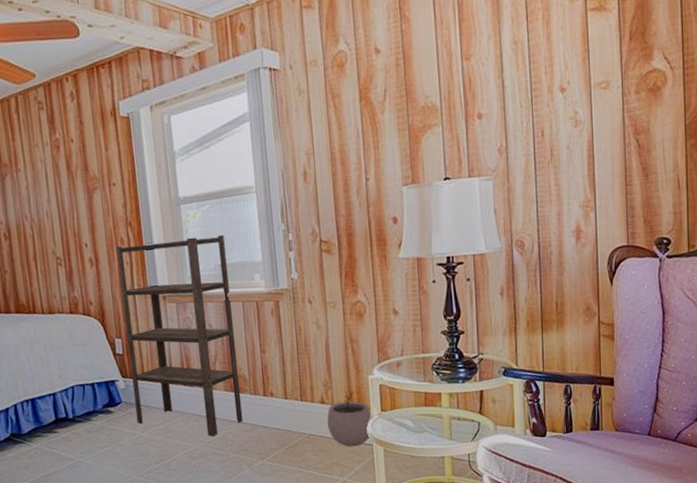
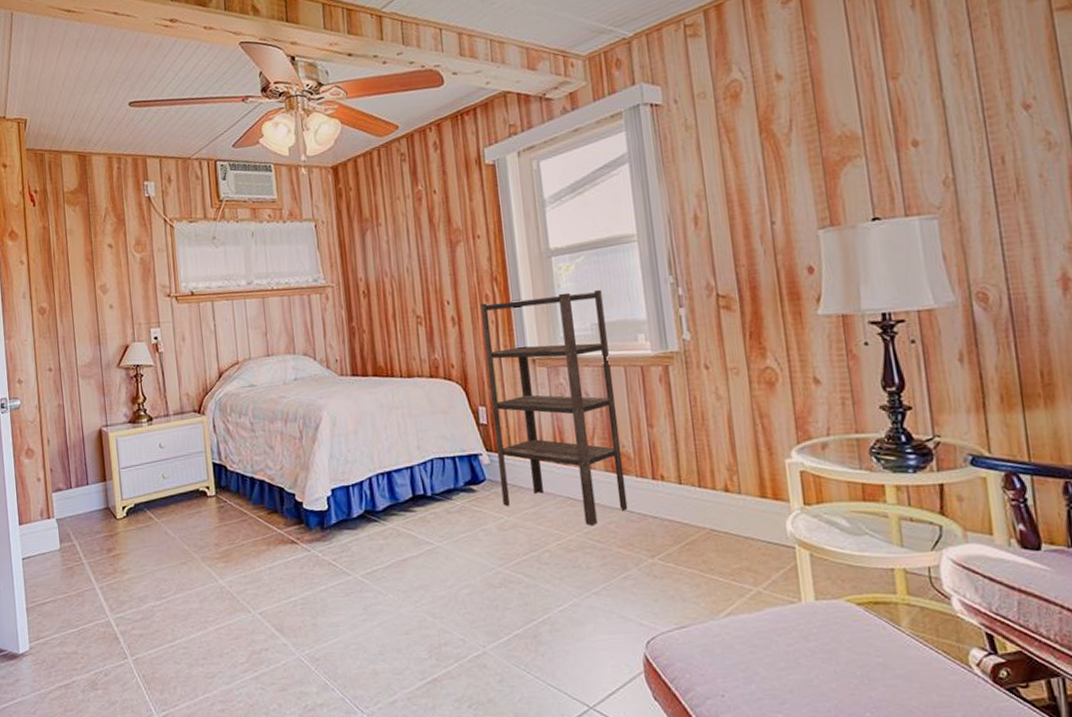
plant pot: present [327,391,373,447] -> none [733,477,793,549]

